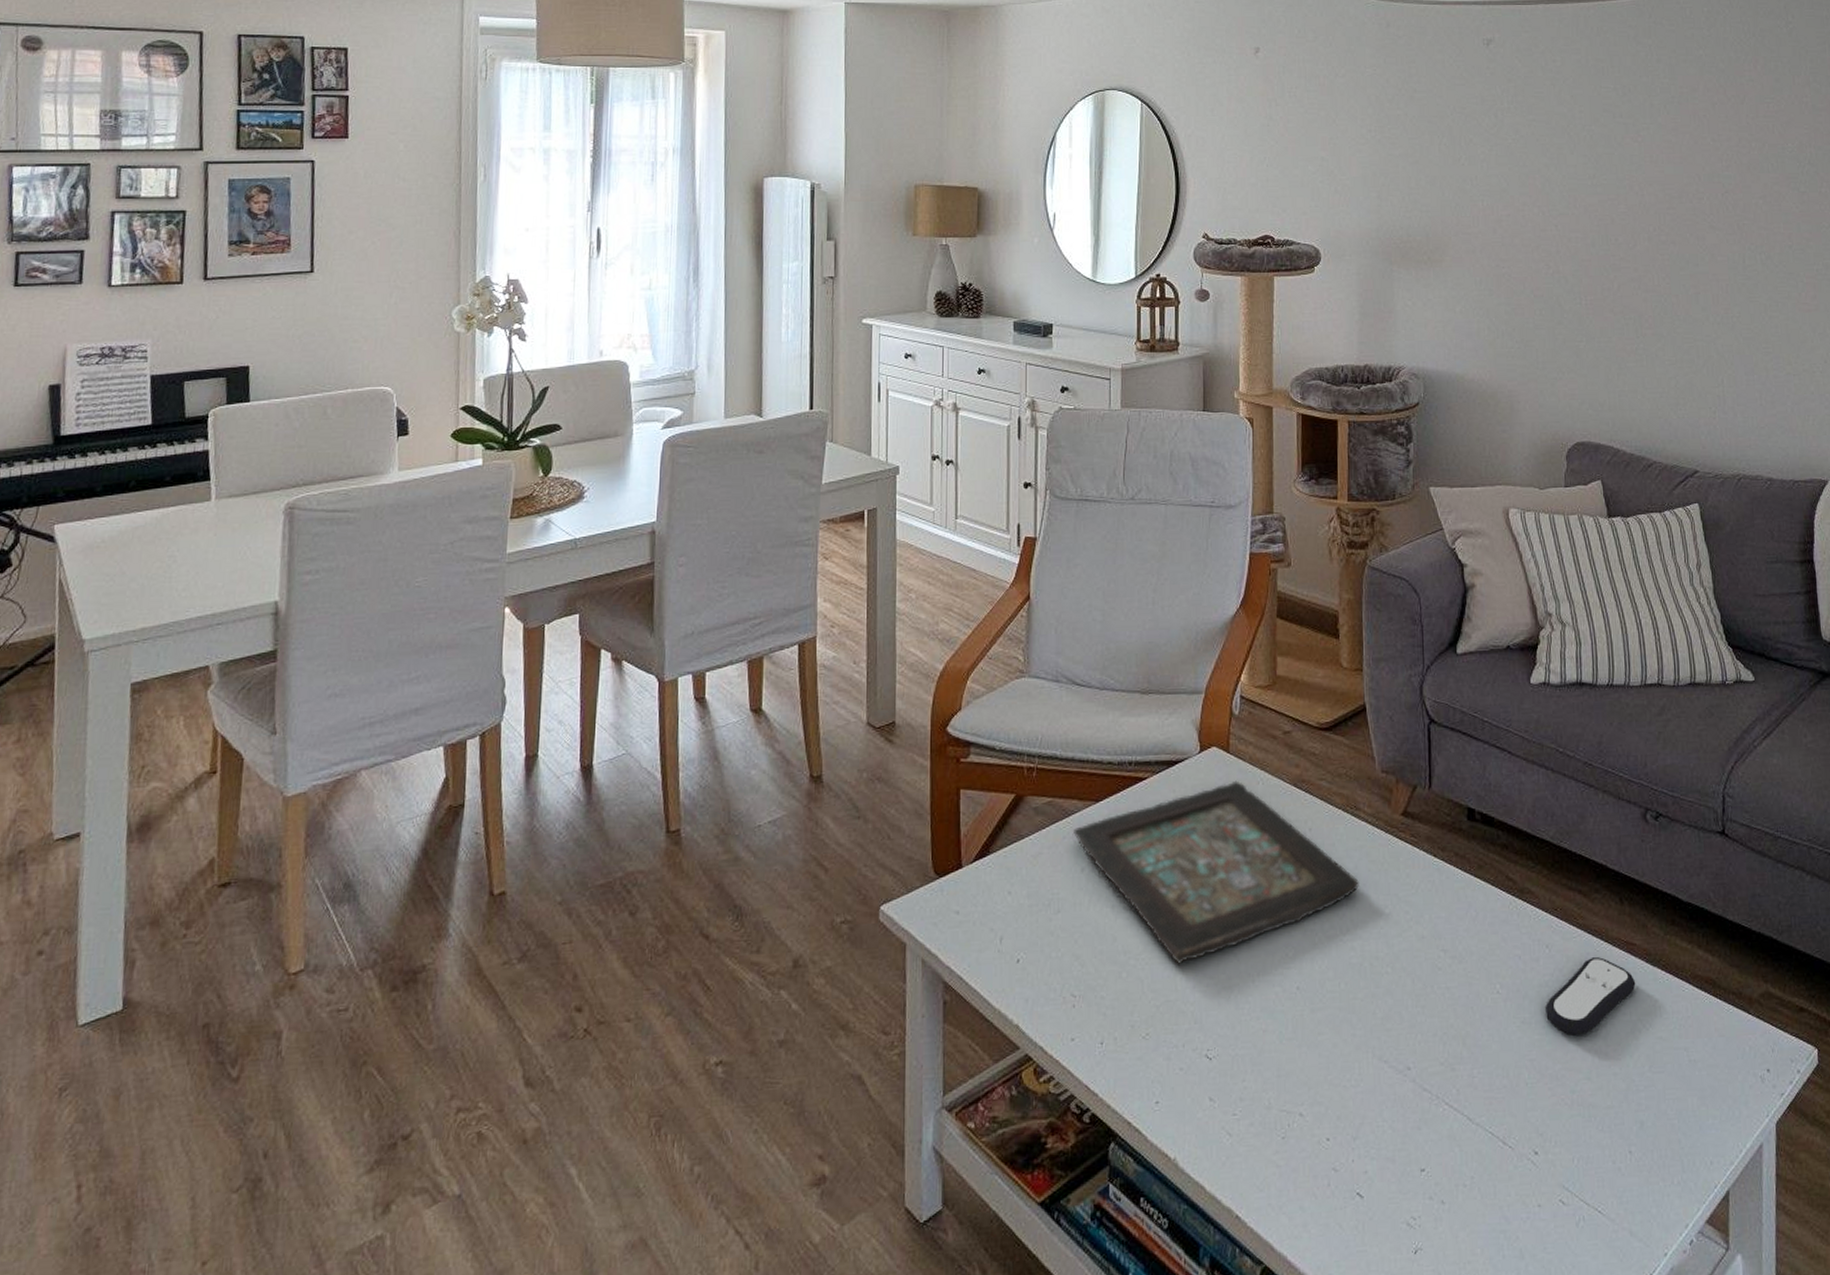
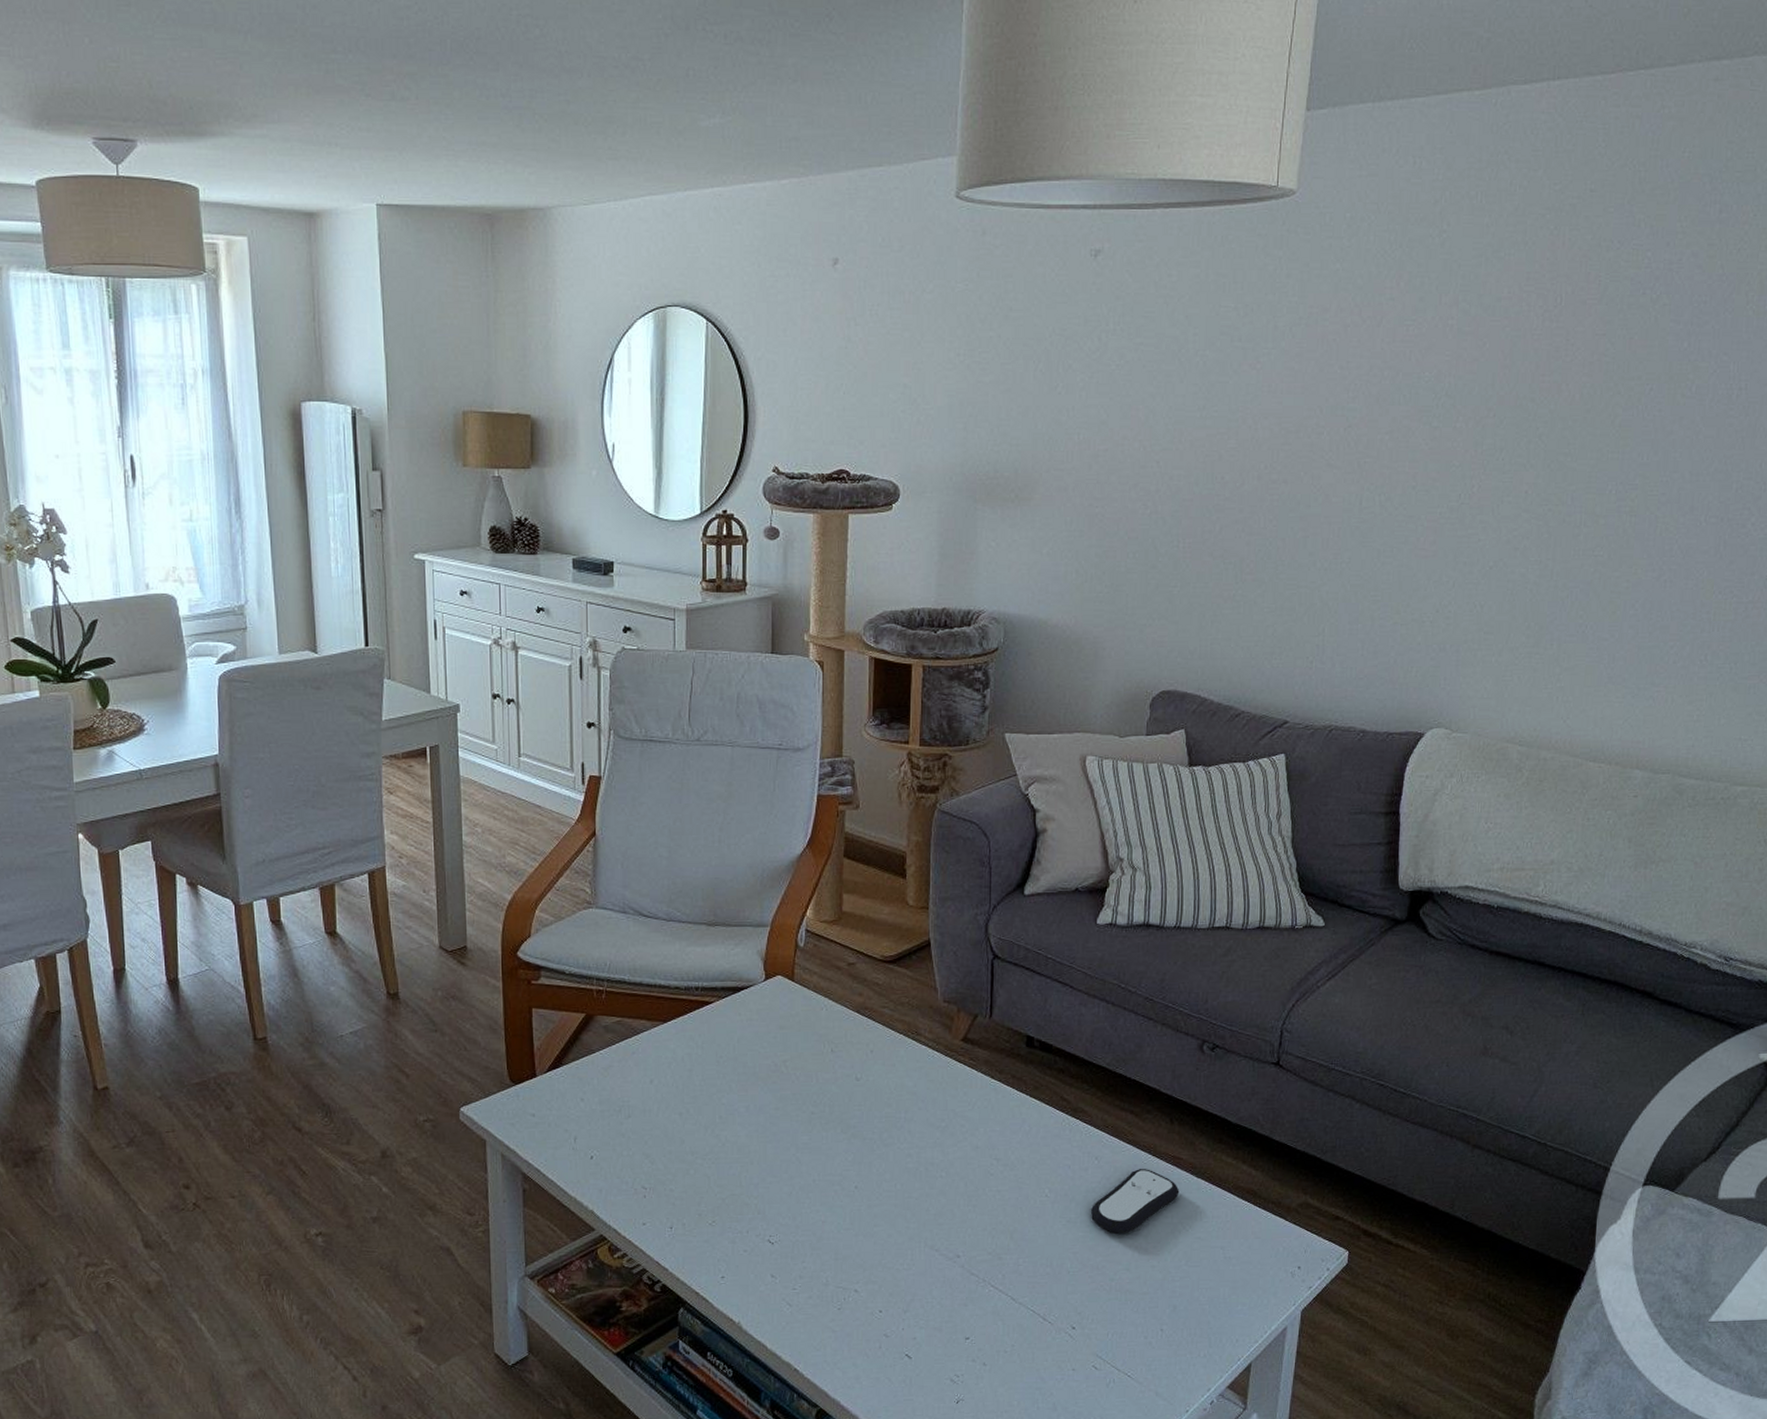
decorative tray: present [1074,780,1359,964] -> none [642,1006,918,1164]

